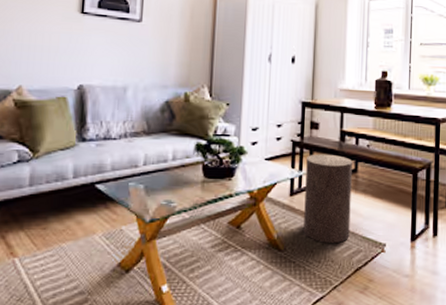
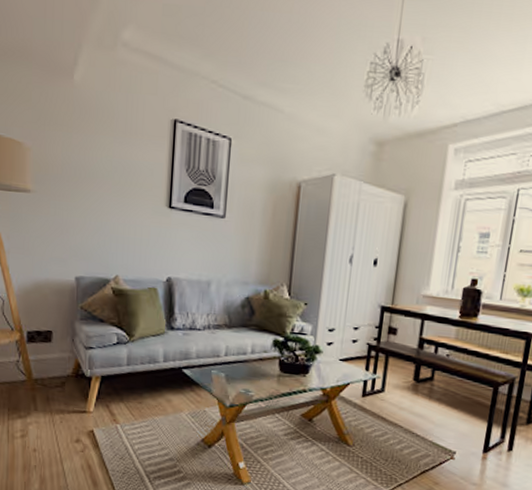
stool: present [303,154,353,244] -> none [373,359,429,446]

